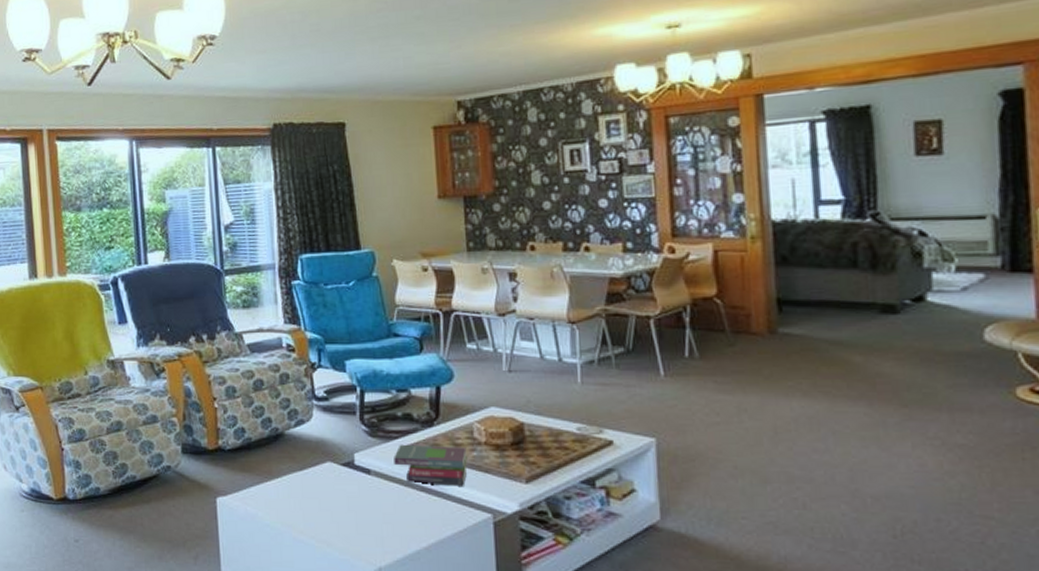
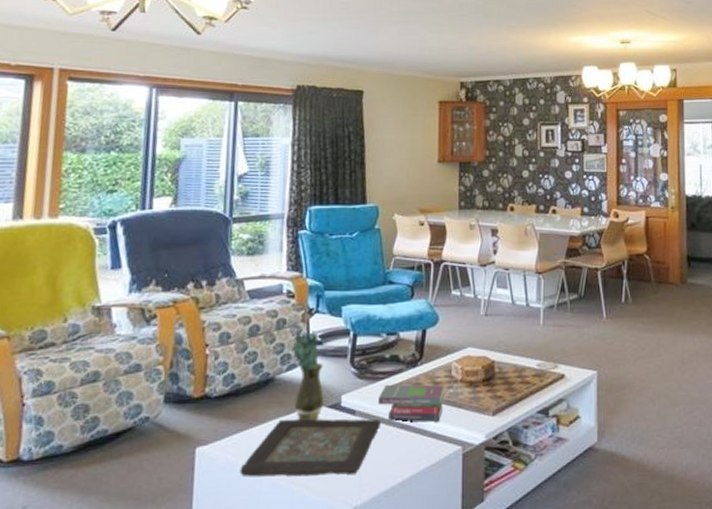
decorative tray: none [260,475,400,535] -> present [240,419,382,477]
vase: none [298,384,338,478] -> present [292,329,325,421]

